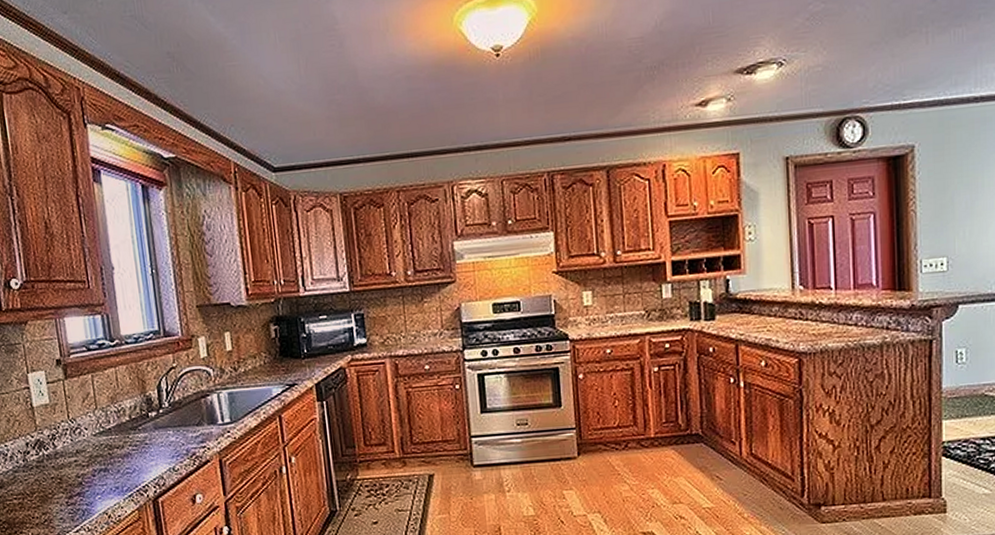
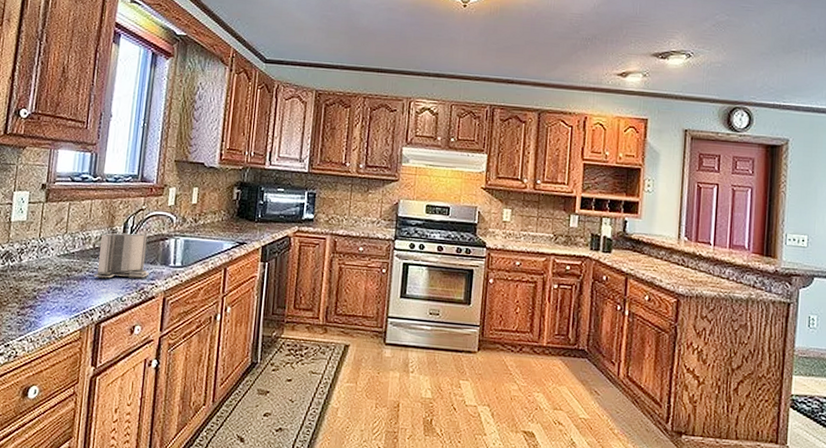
architectural model: none [136,393,198,452] -> present [93,232,149,279]

